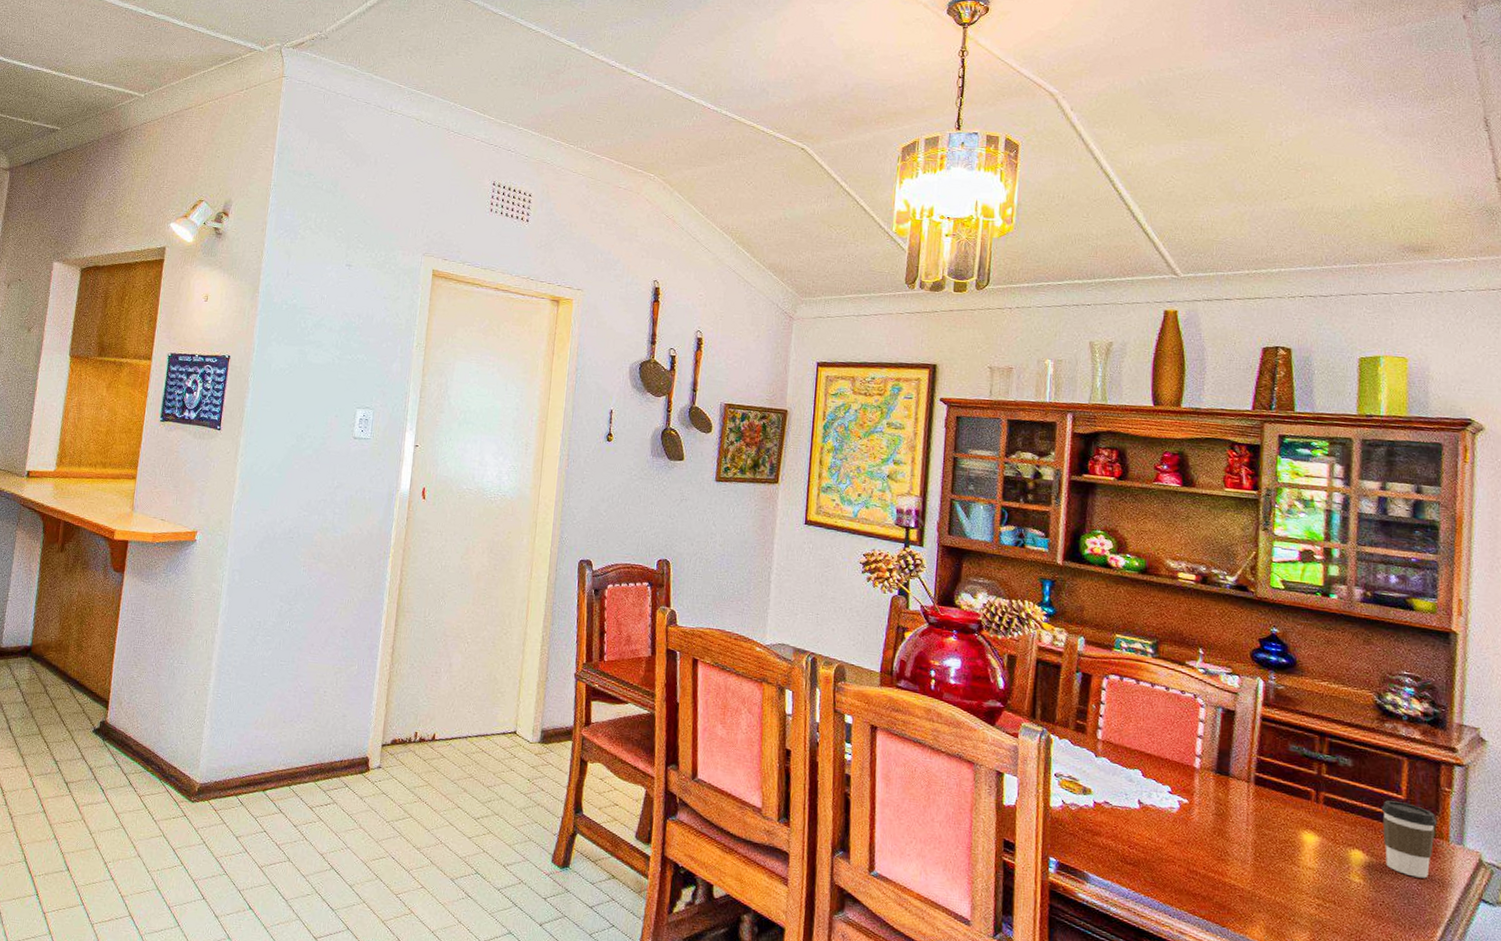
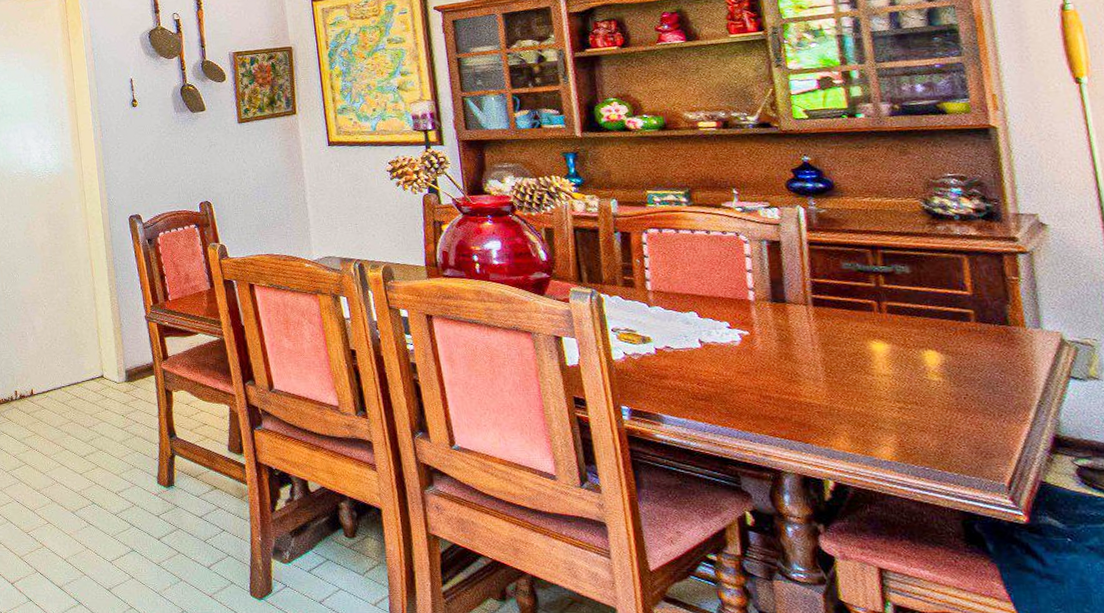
coffee cup: present [1381,800,1438,879] -> none [947,297,1010,367]

